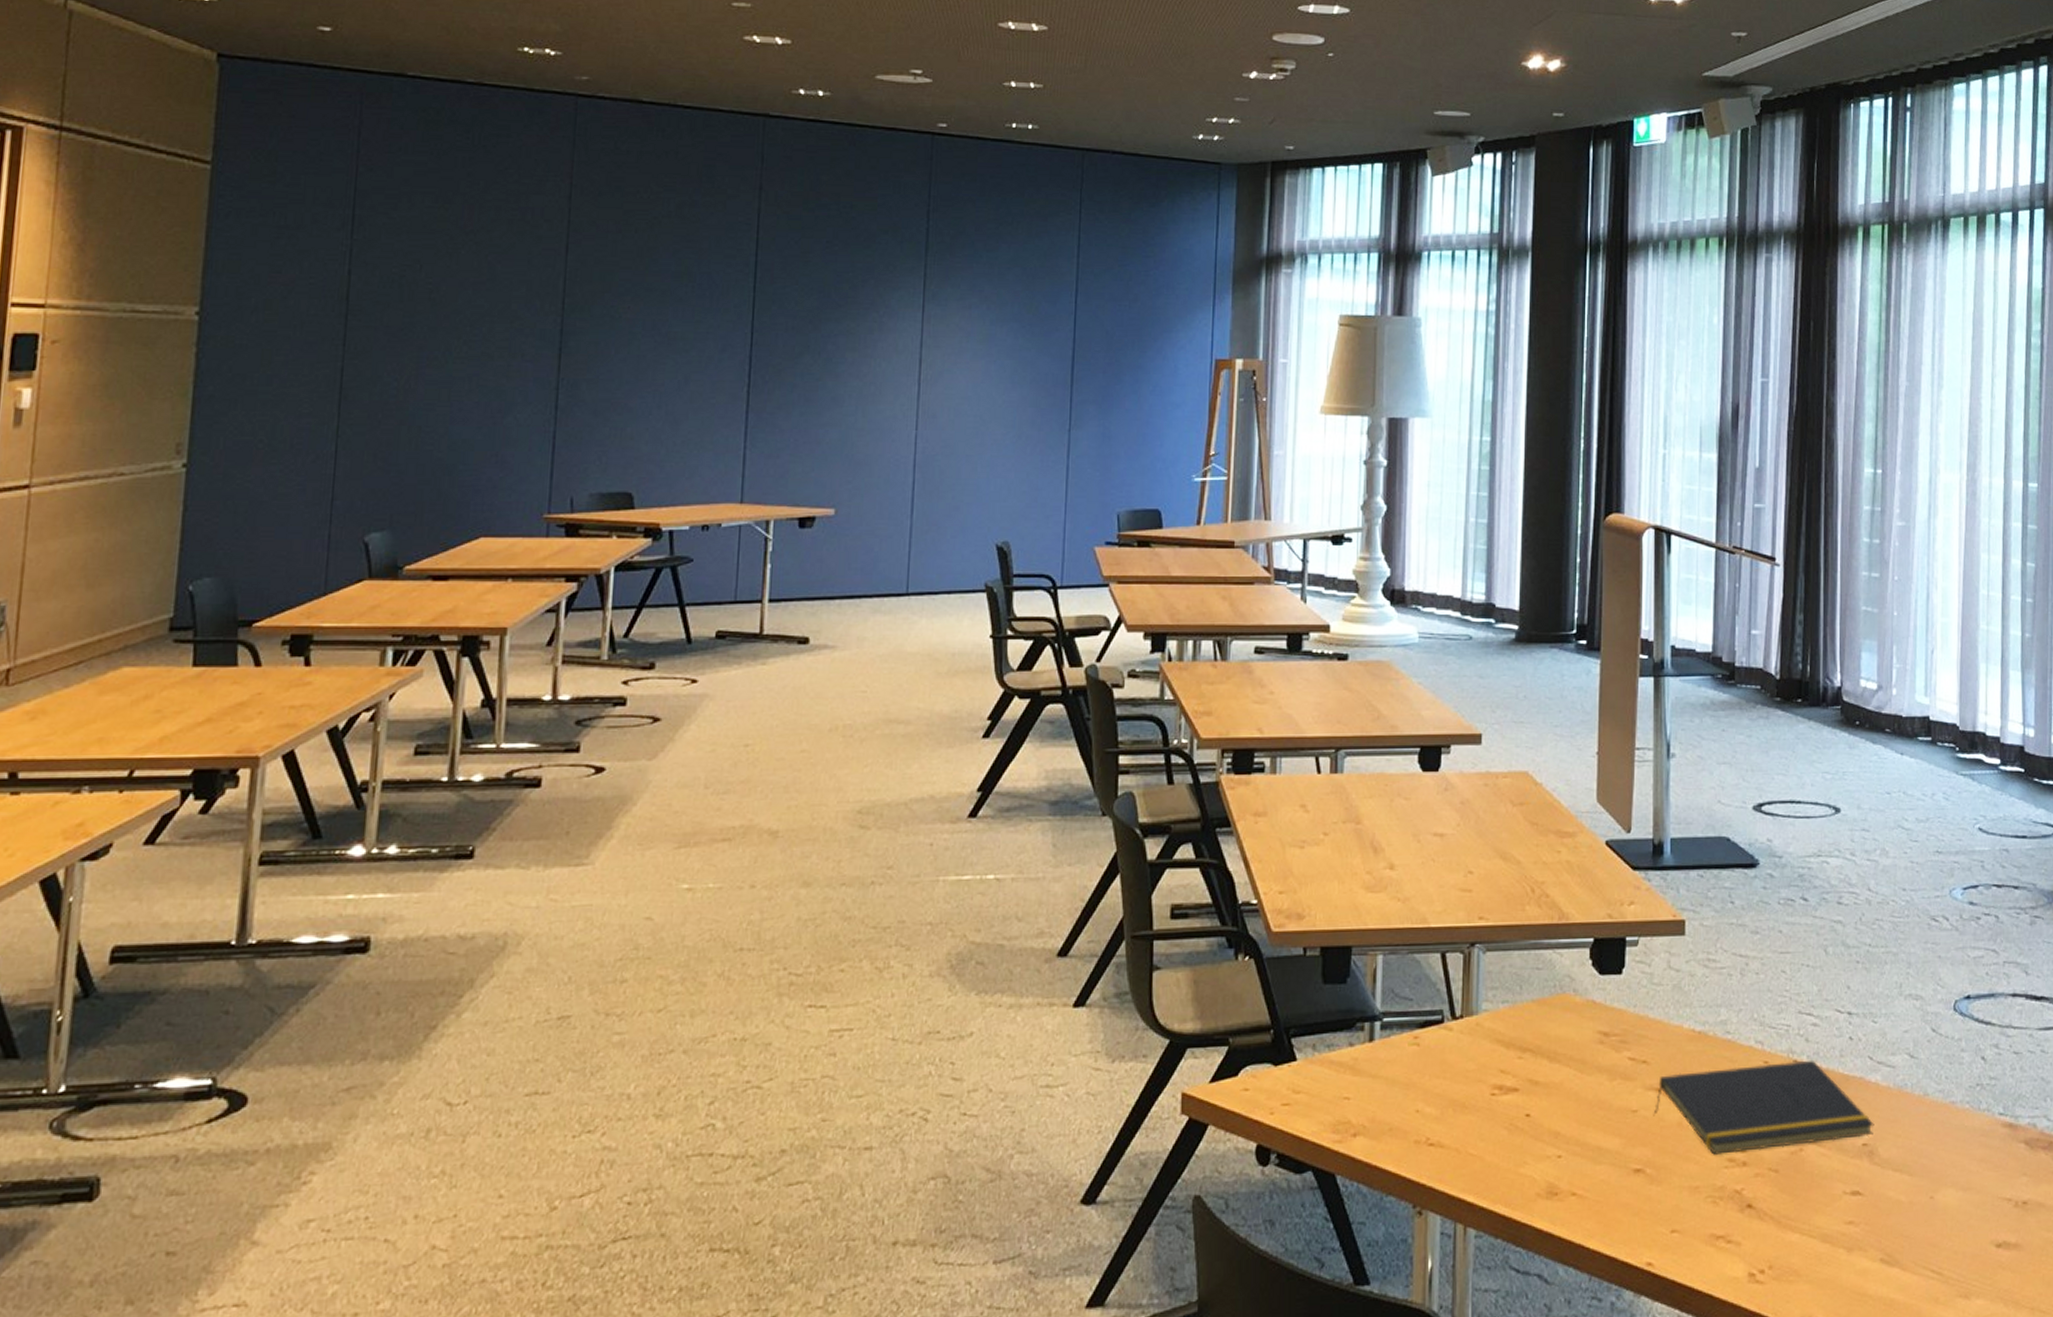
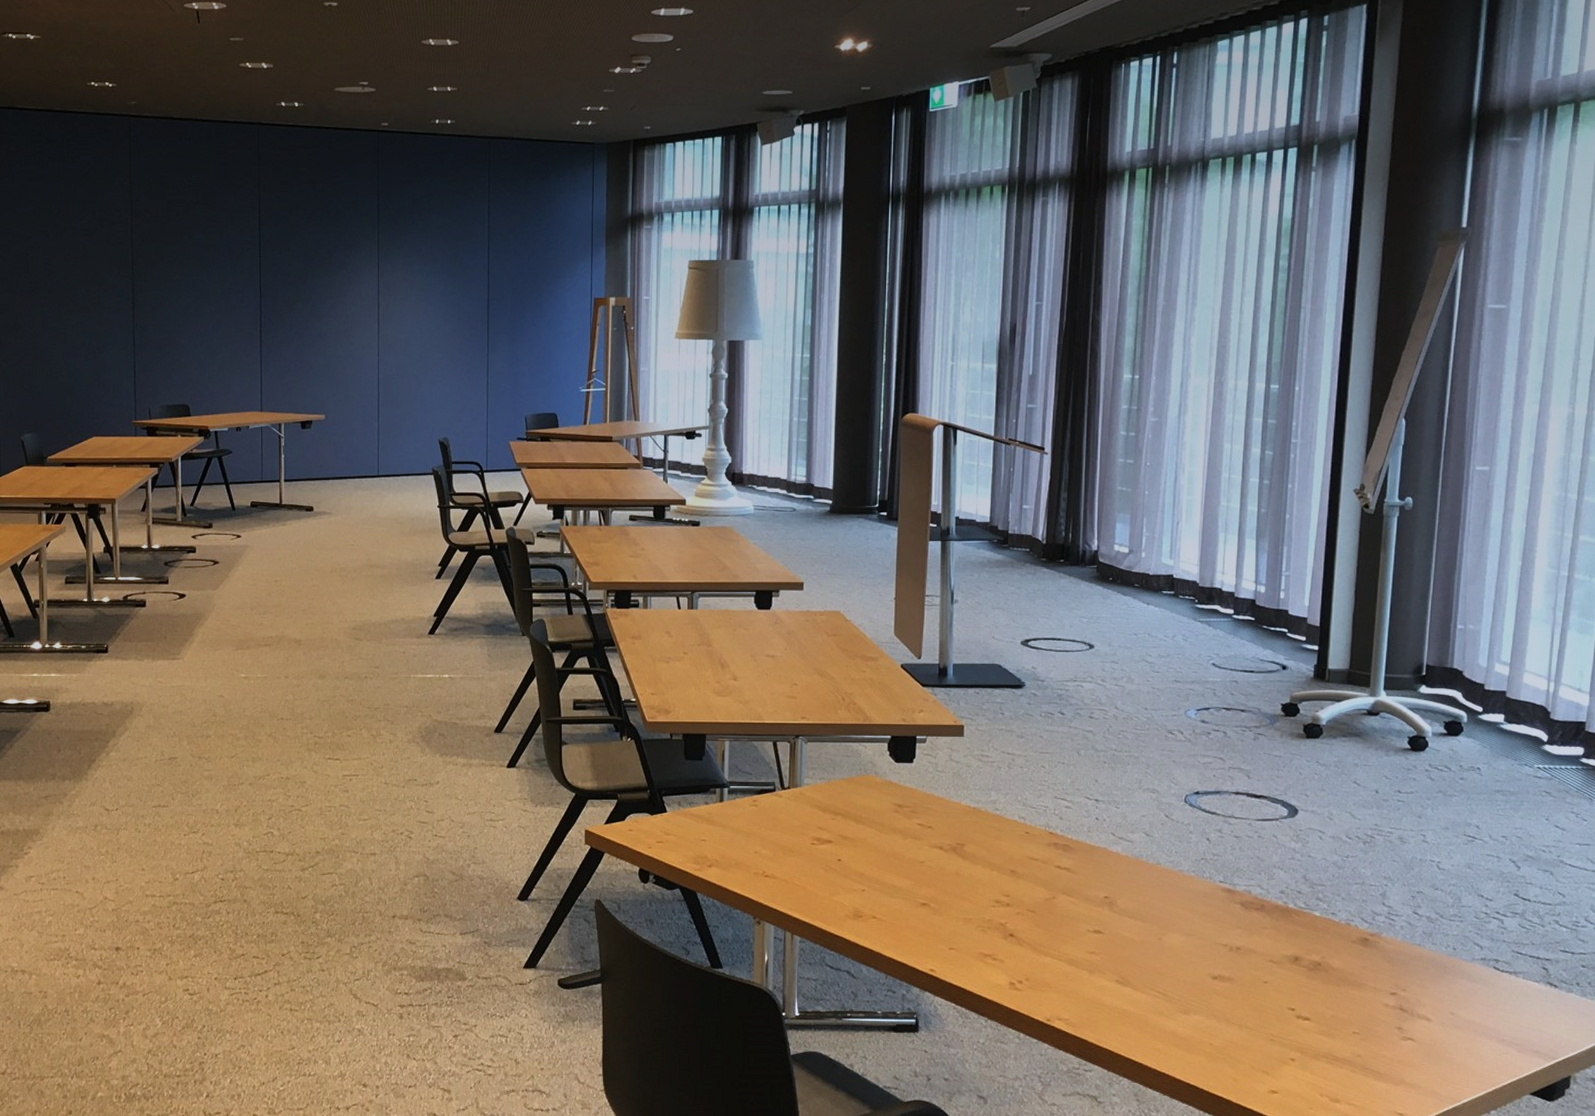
notepad: present [1654,1059,1874,1155] -> none [937,833,1115,897]

